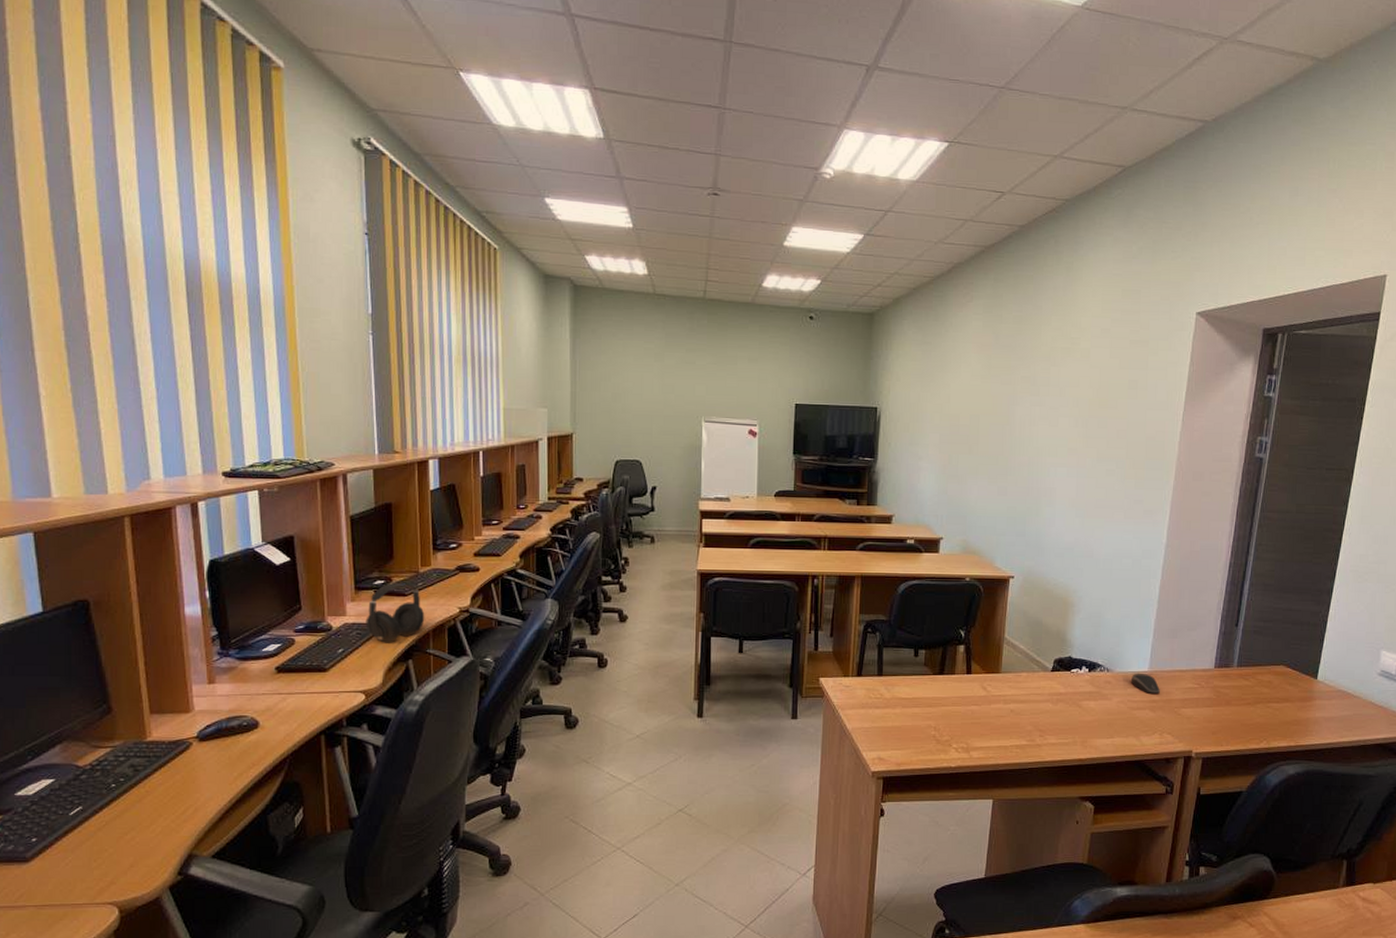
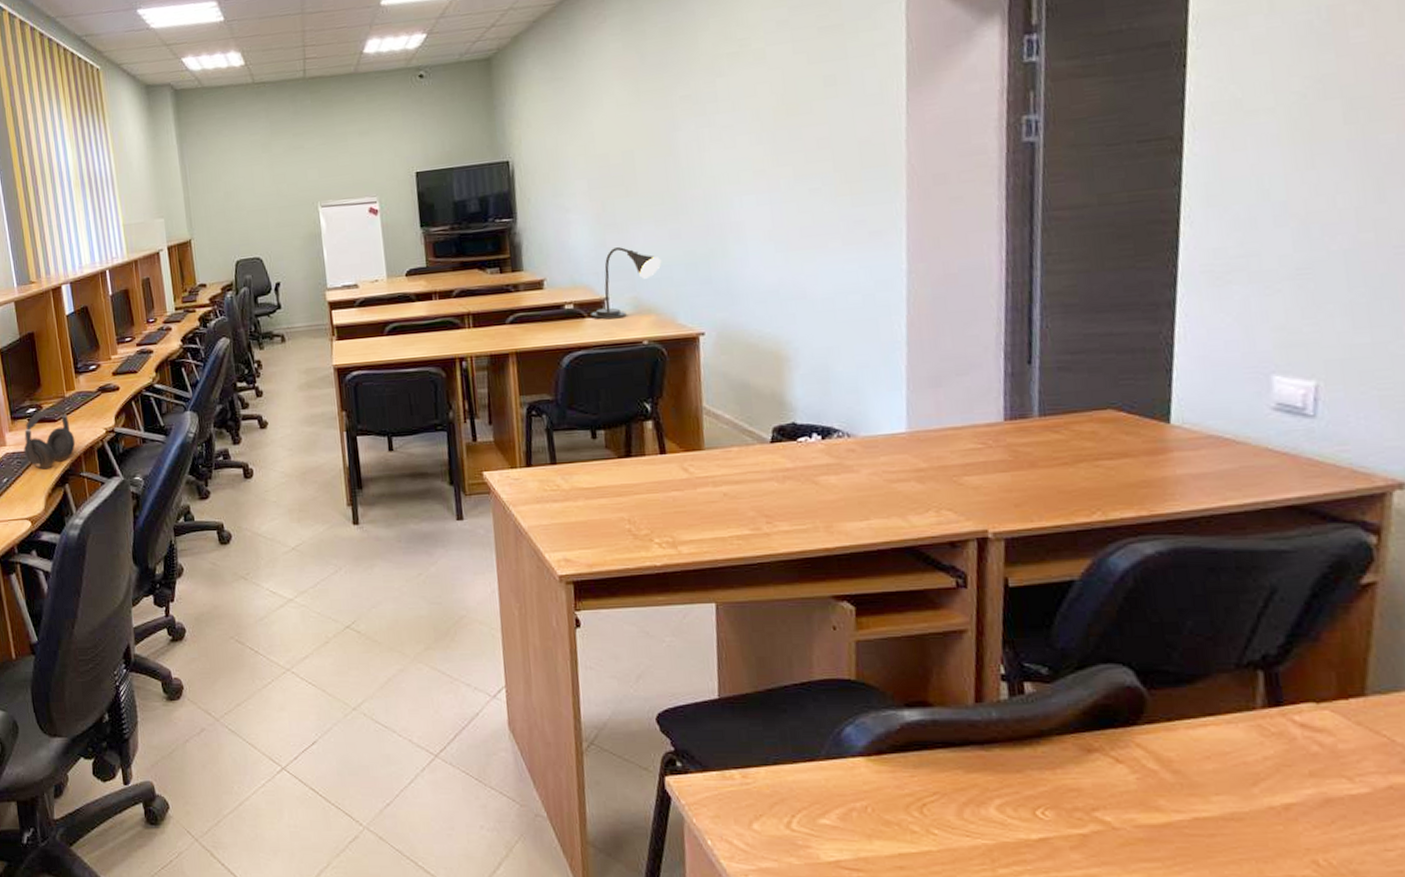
desk lamp: none [927,496,989,557] -> present [591,247,662,320]
computer mouse: present [1131,674,1160,695] -> none [884,436,928,462]

